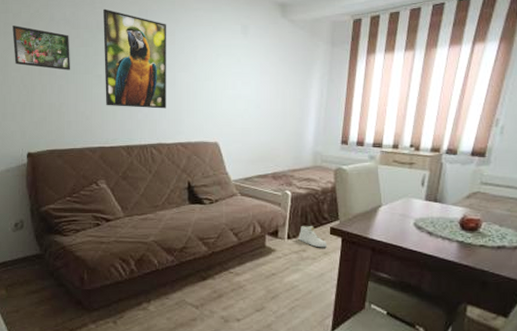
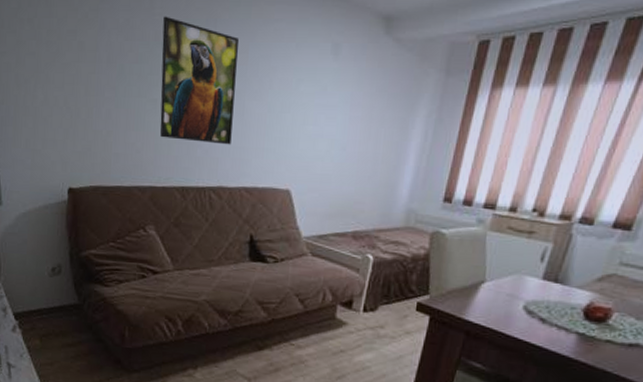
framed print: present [12,25,71,70] -> none [56,34,122,92]
sneaker: present [298,226,328,248] -> none [376,298,412,326]

